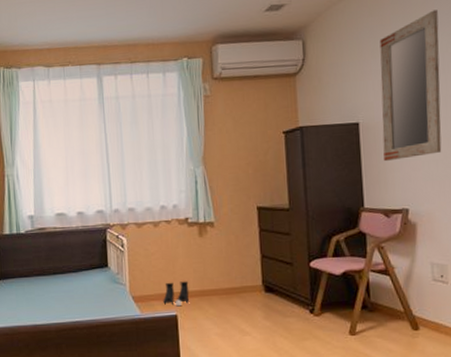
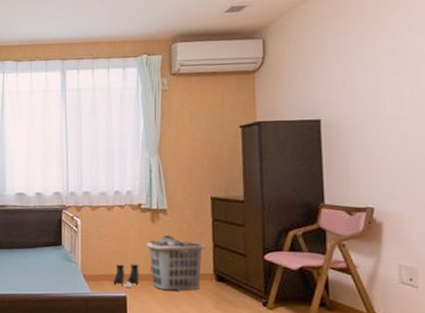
clothes hamper: none [194,249,255,306] -> present [145,235,207,291]
home mirror: present [379,10,442,162] -> none [344,10,412,159]

